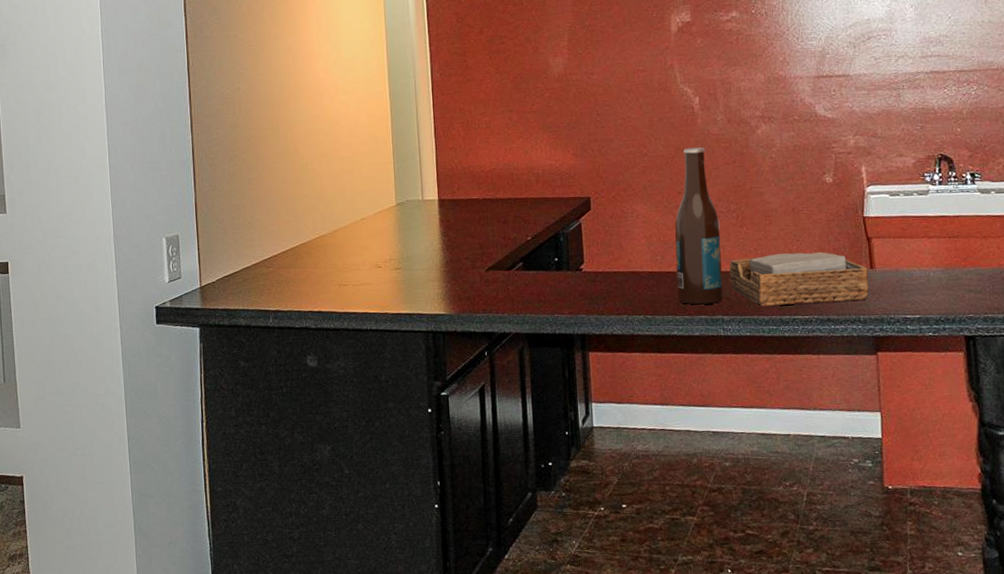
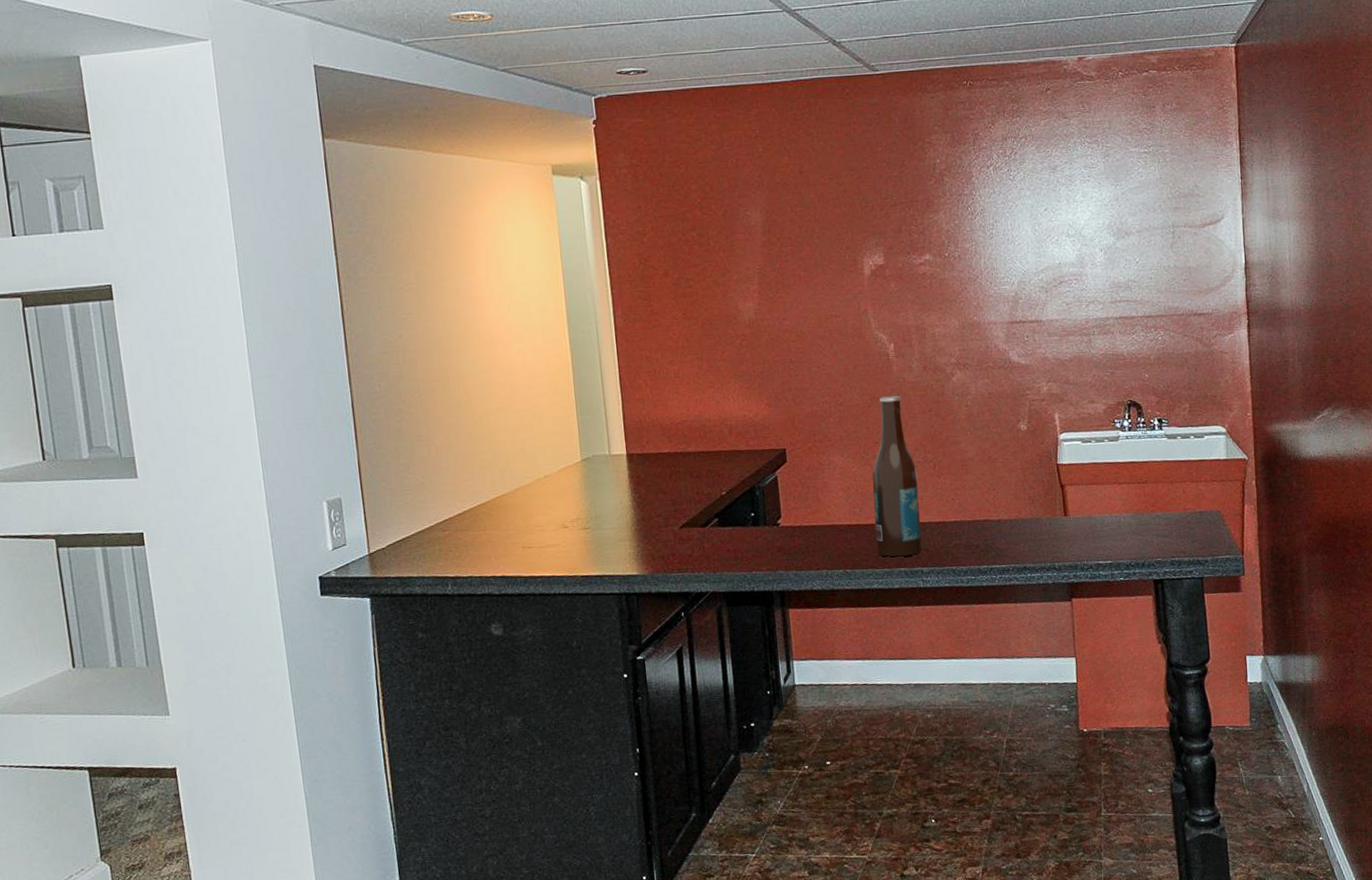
napkin holder: present [729,251,869,307] -> none [927,500,1063,557]

